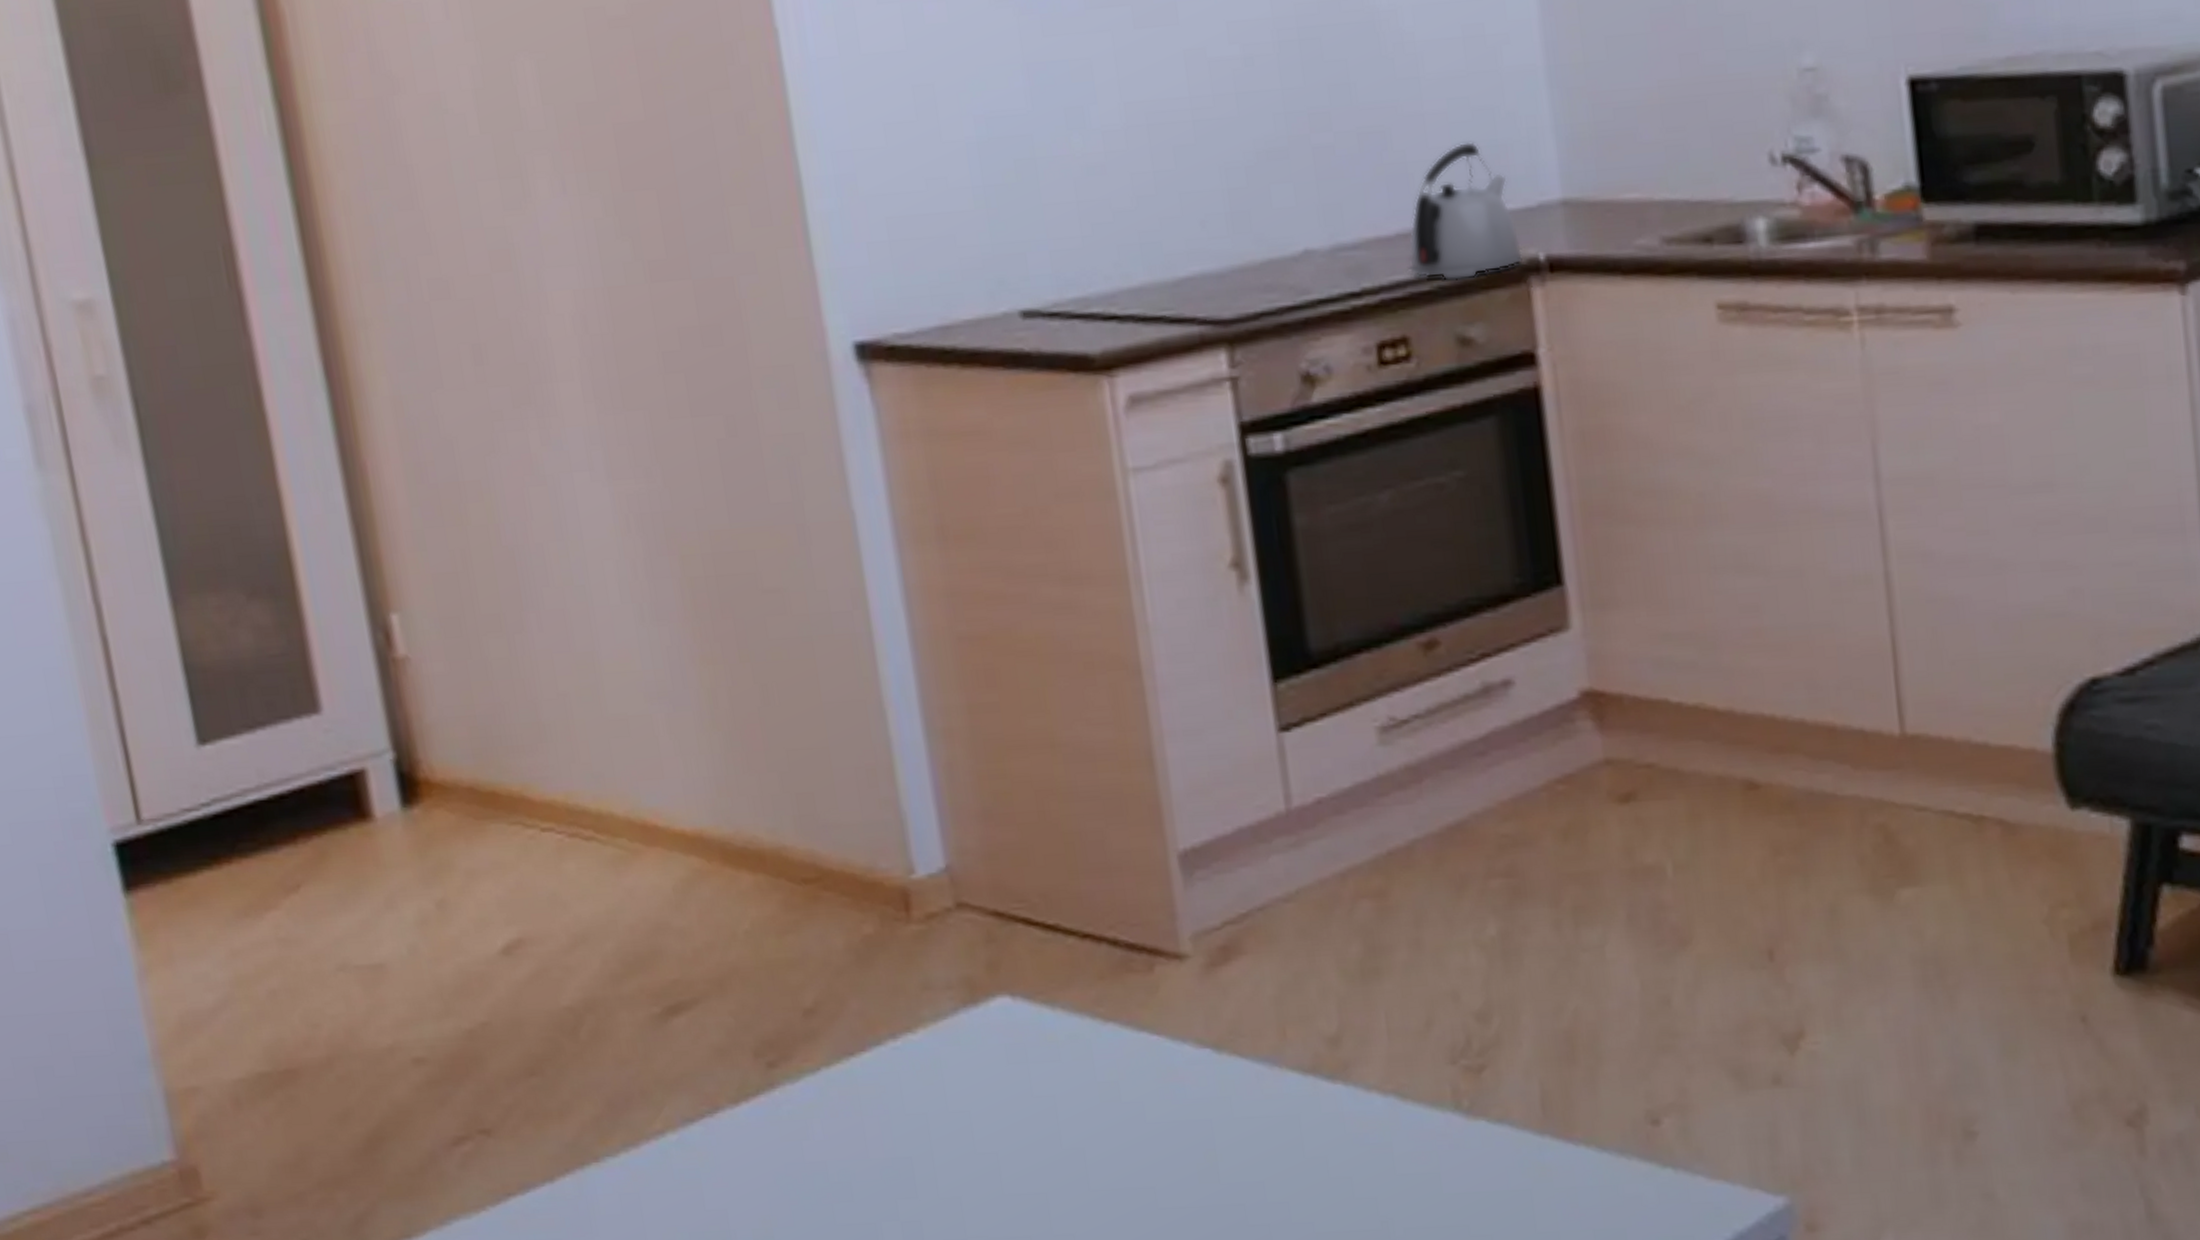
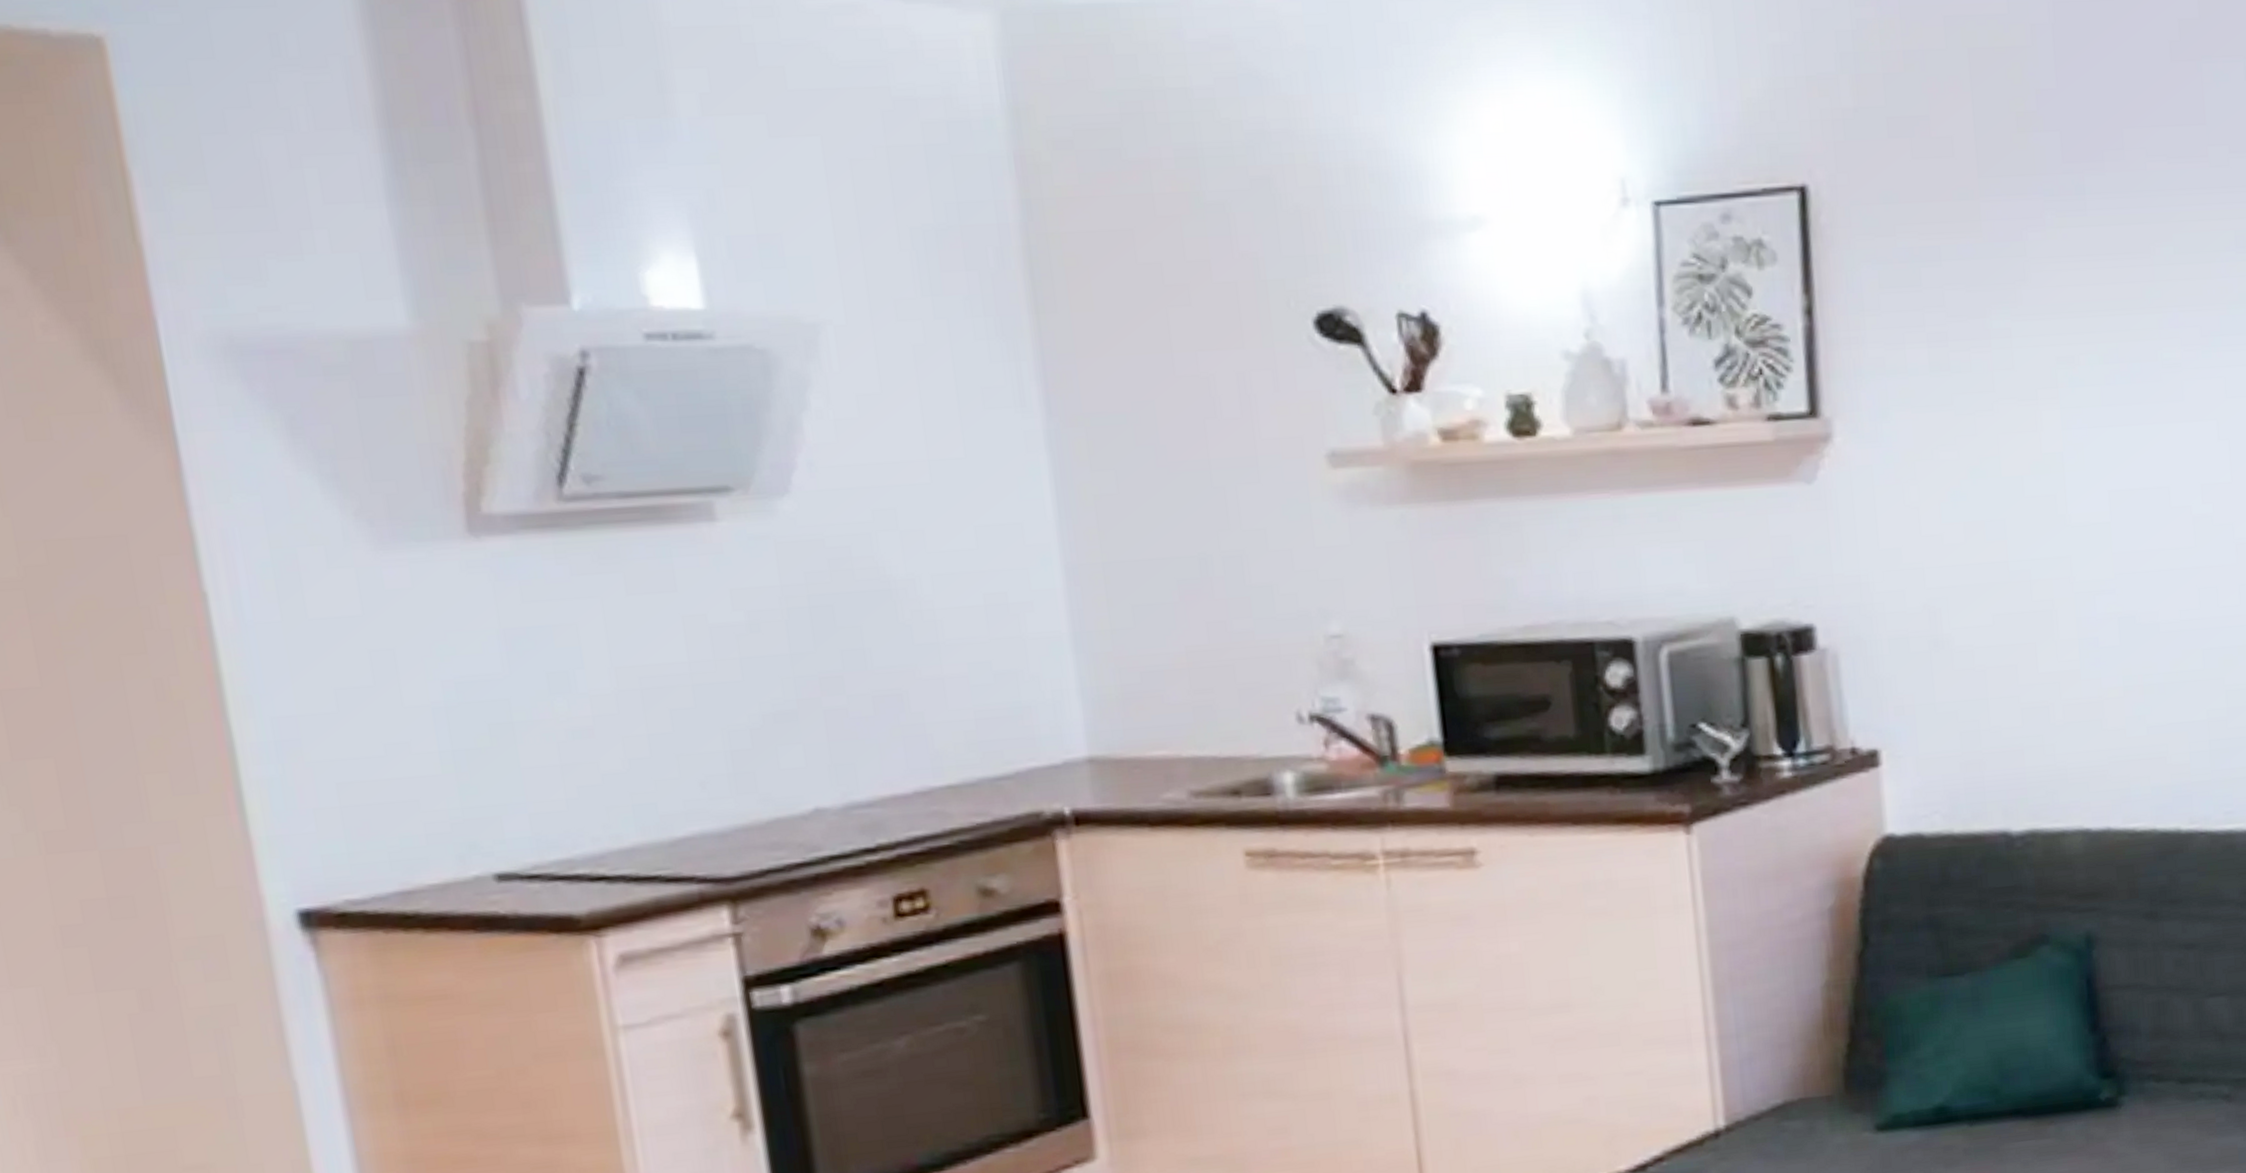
kettle: present [1408,141,1524,281] -> none [927,703,1048,836]

